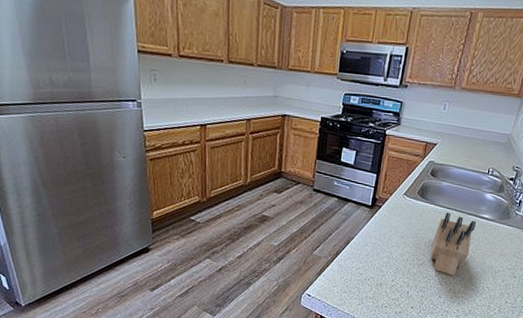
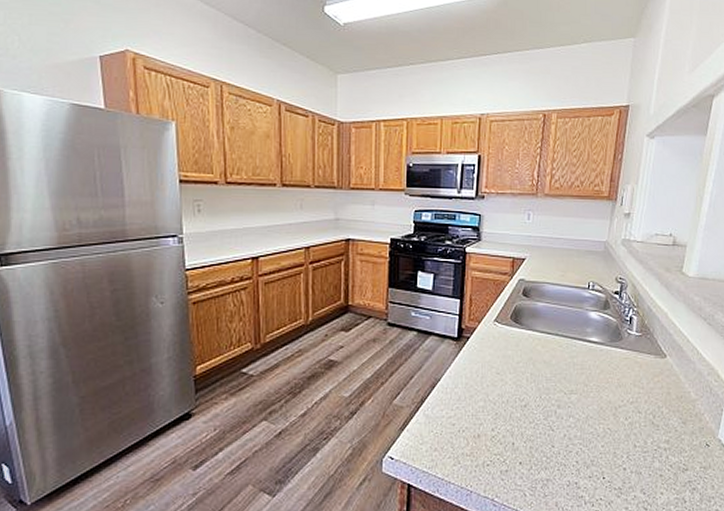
knife block: present [431,212,477,276] -> none [536,338,584,418]

